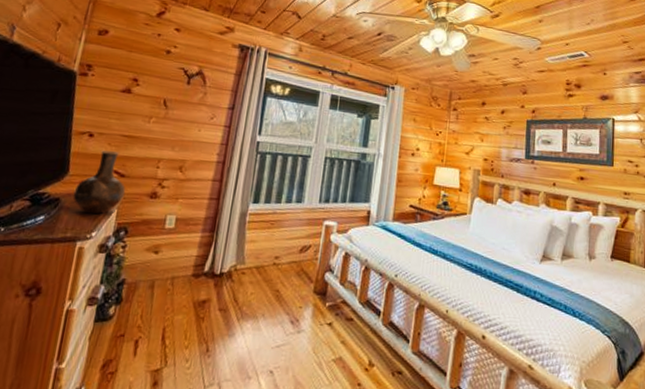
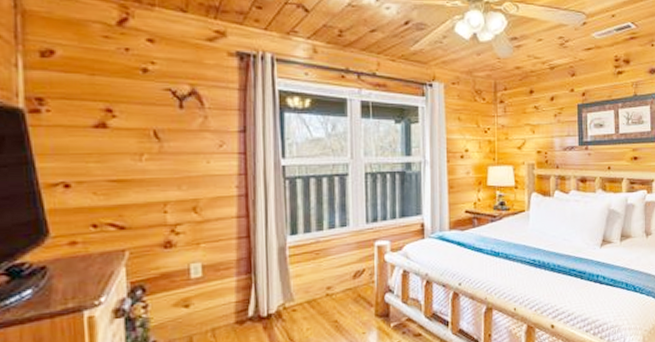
vase: present [73,150,126,215] -> none [62,201,132,278]

